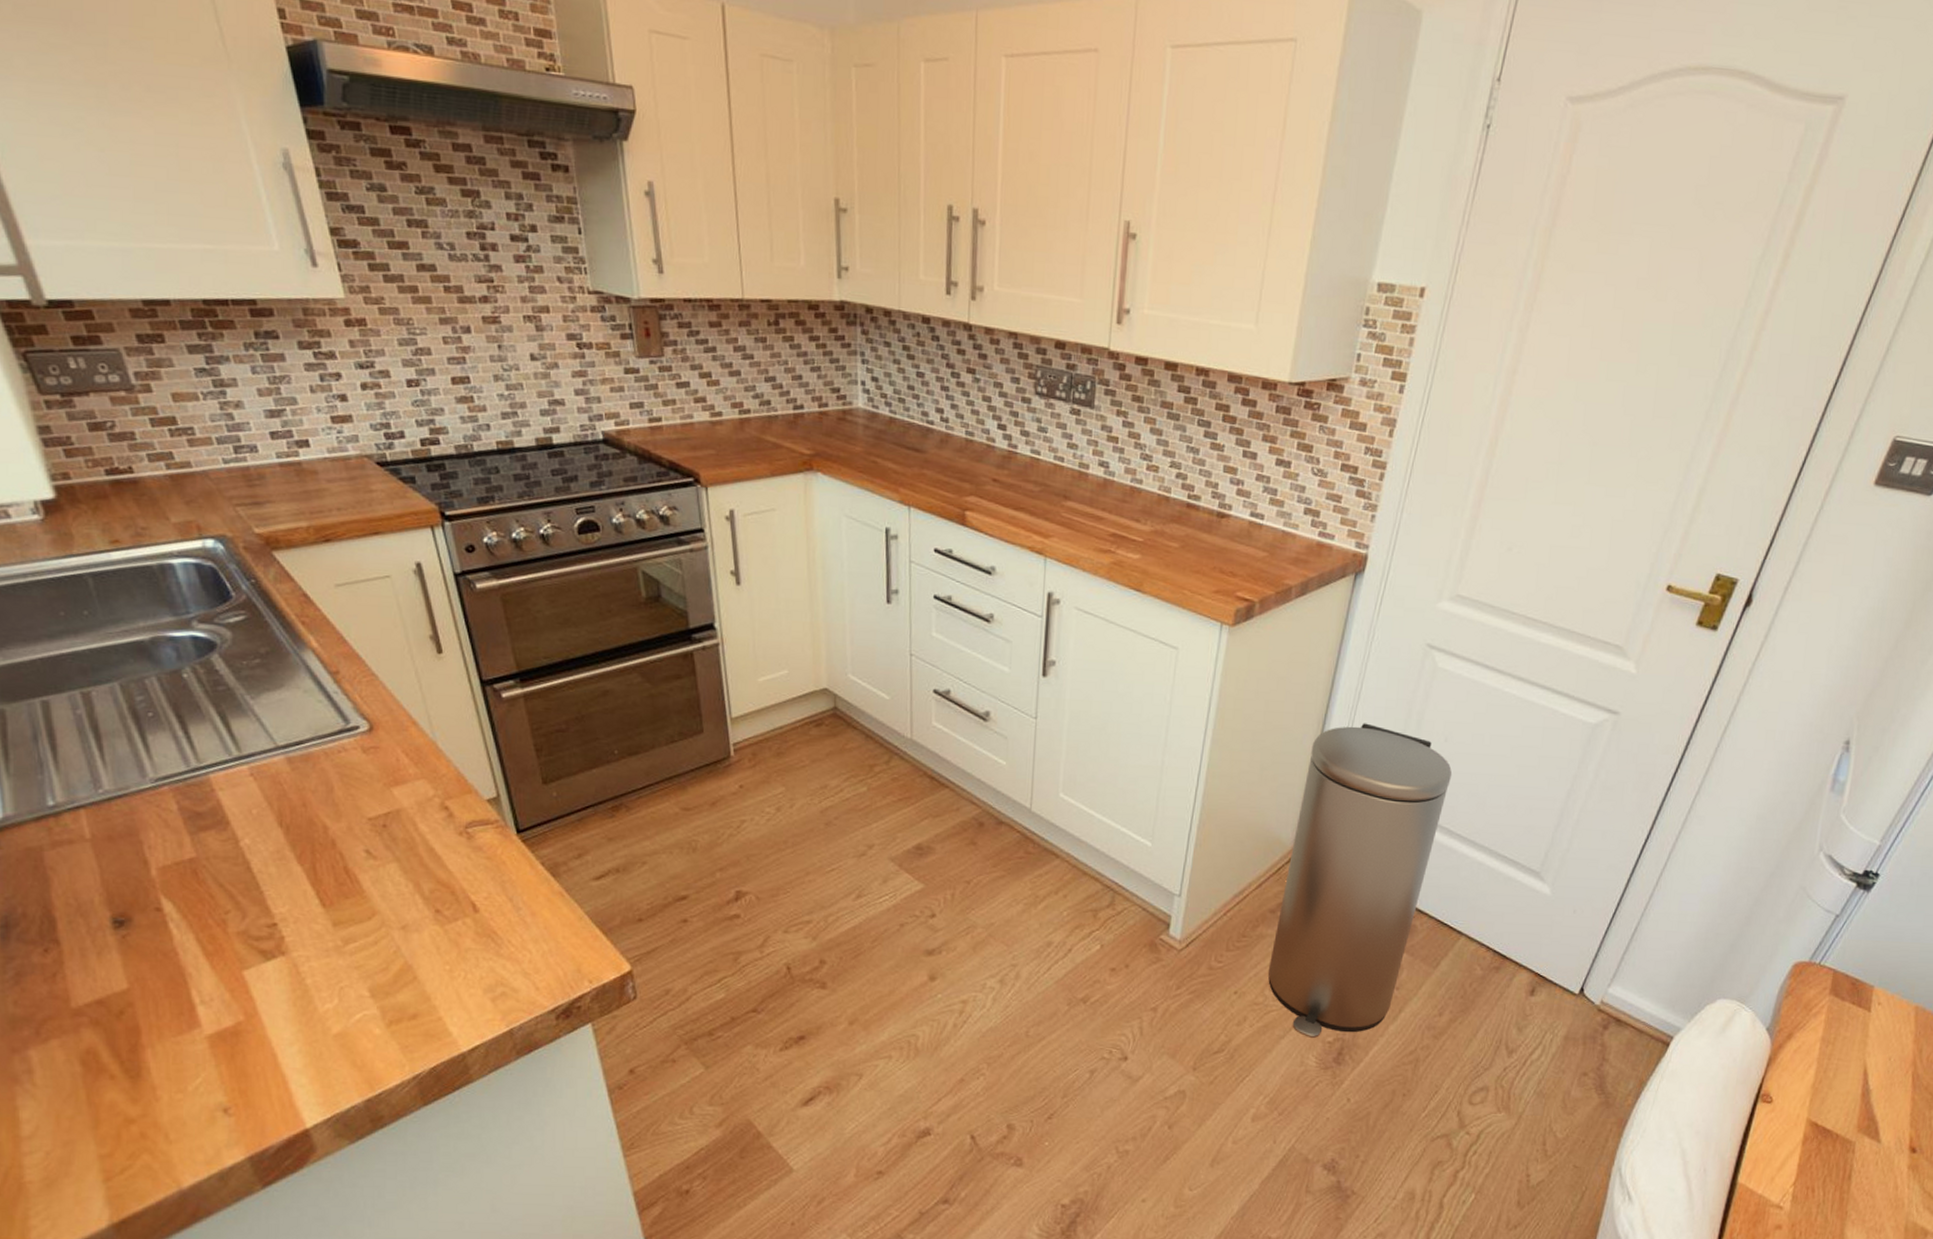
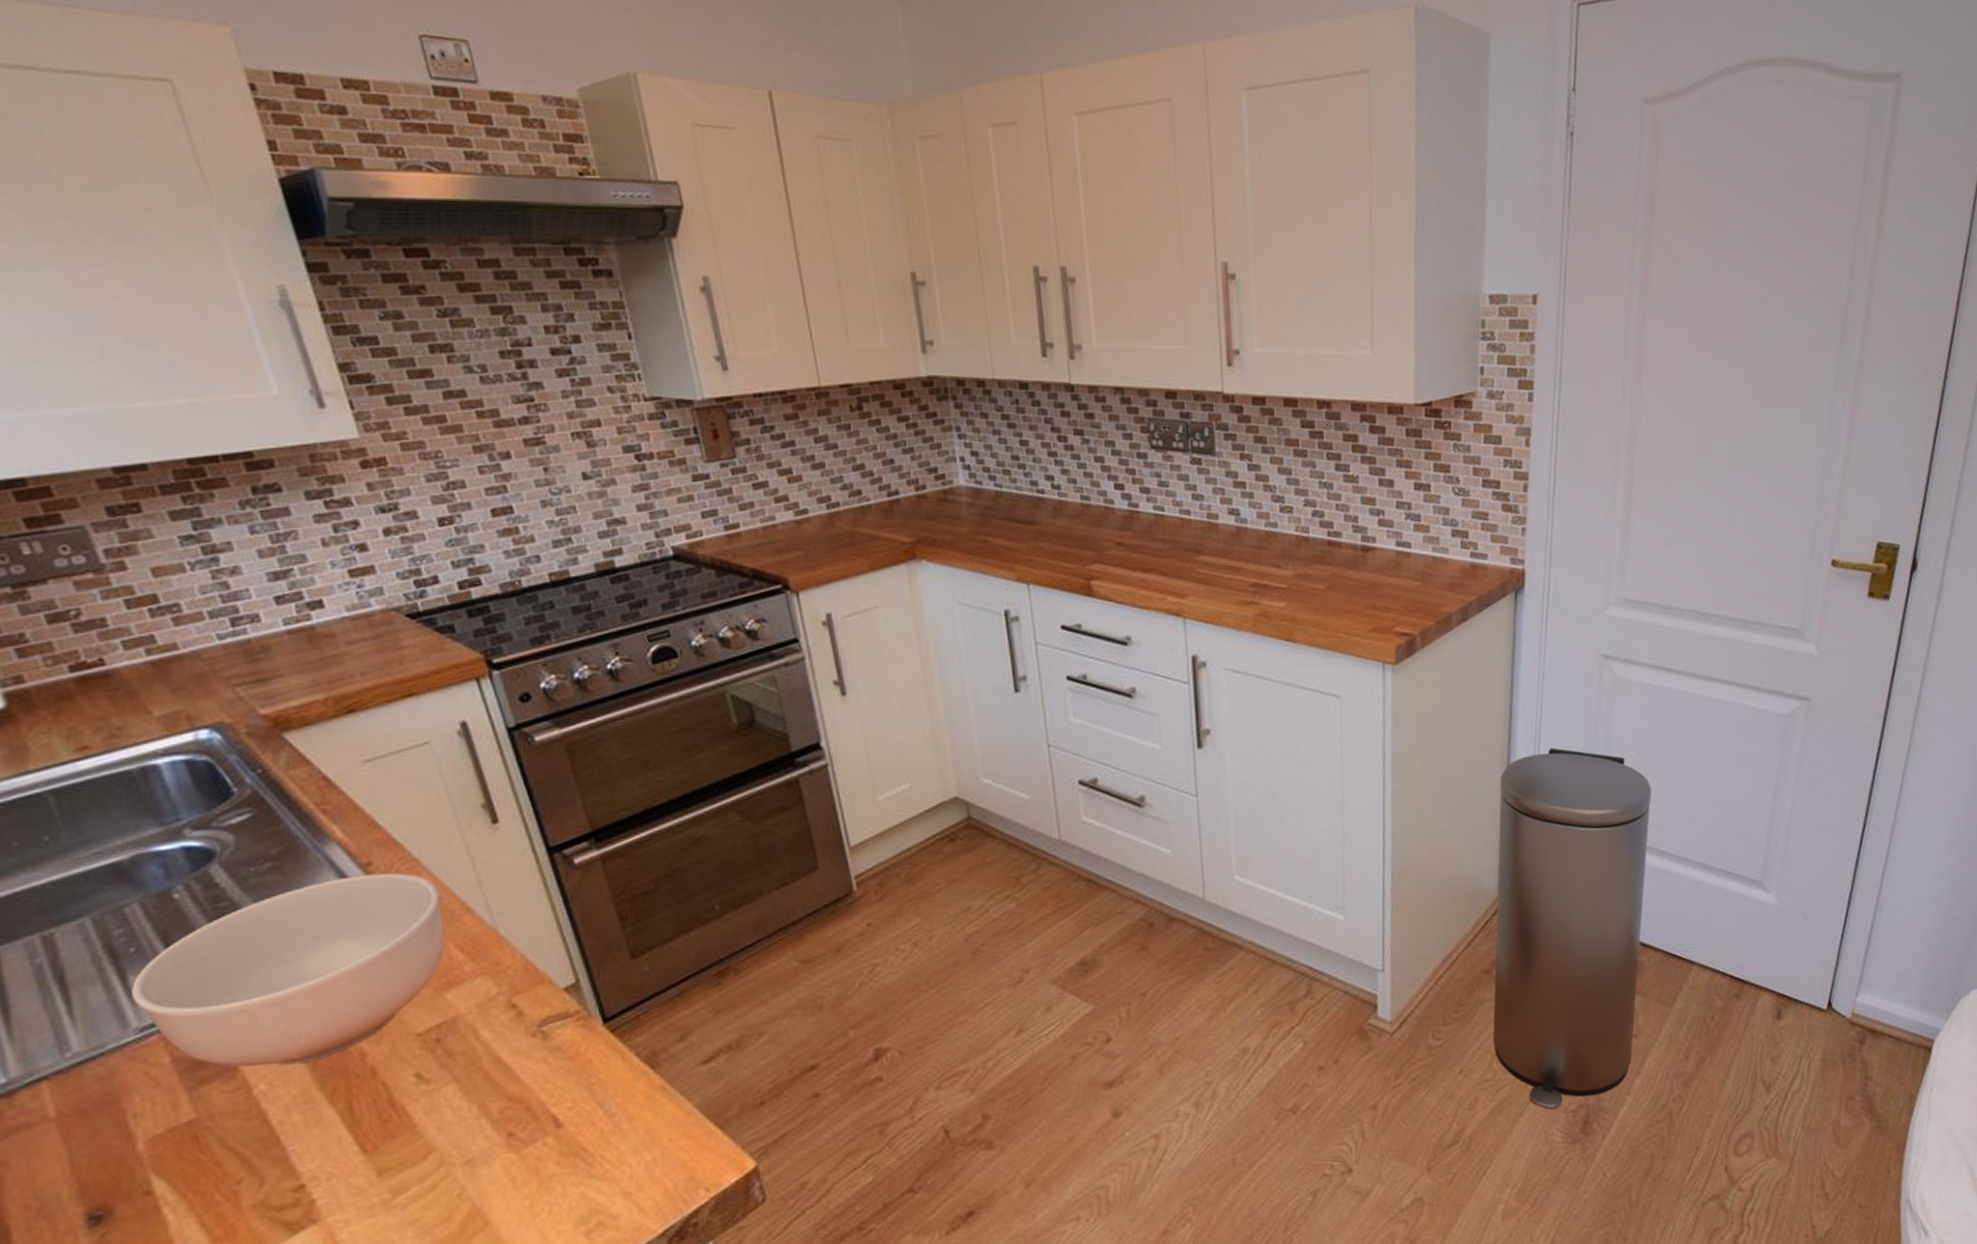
bowl: none [149,680,394,827] -> present [132,872,444,1067]

